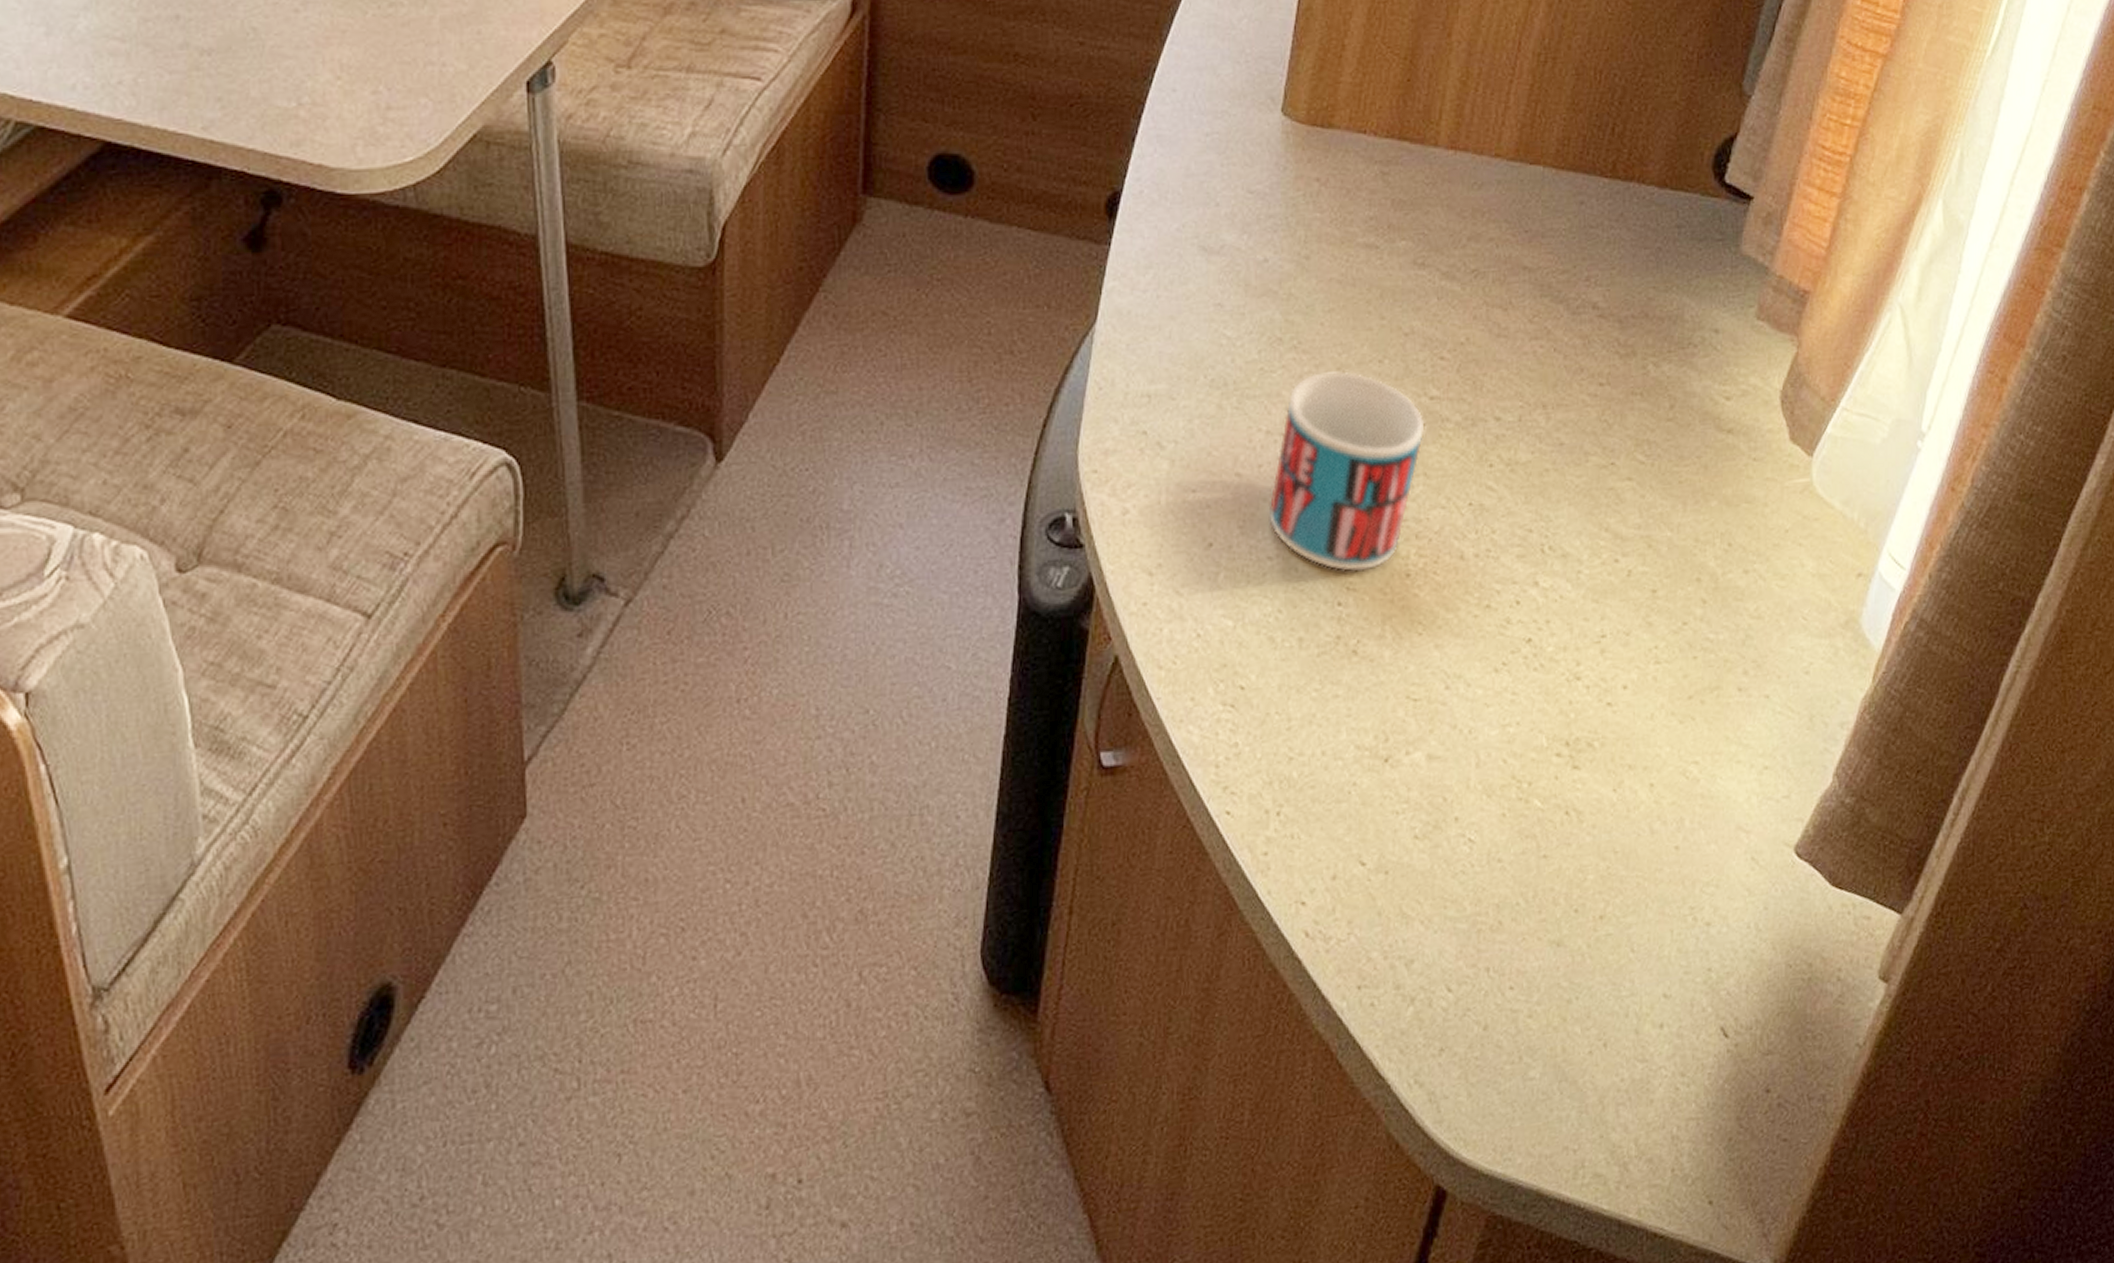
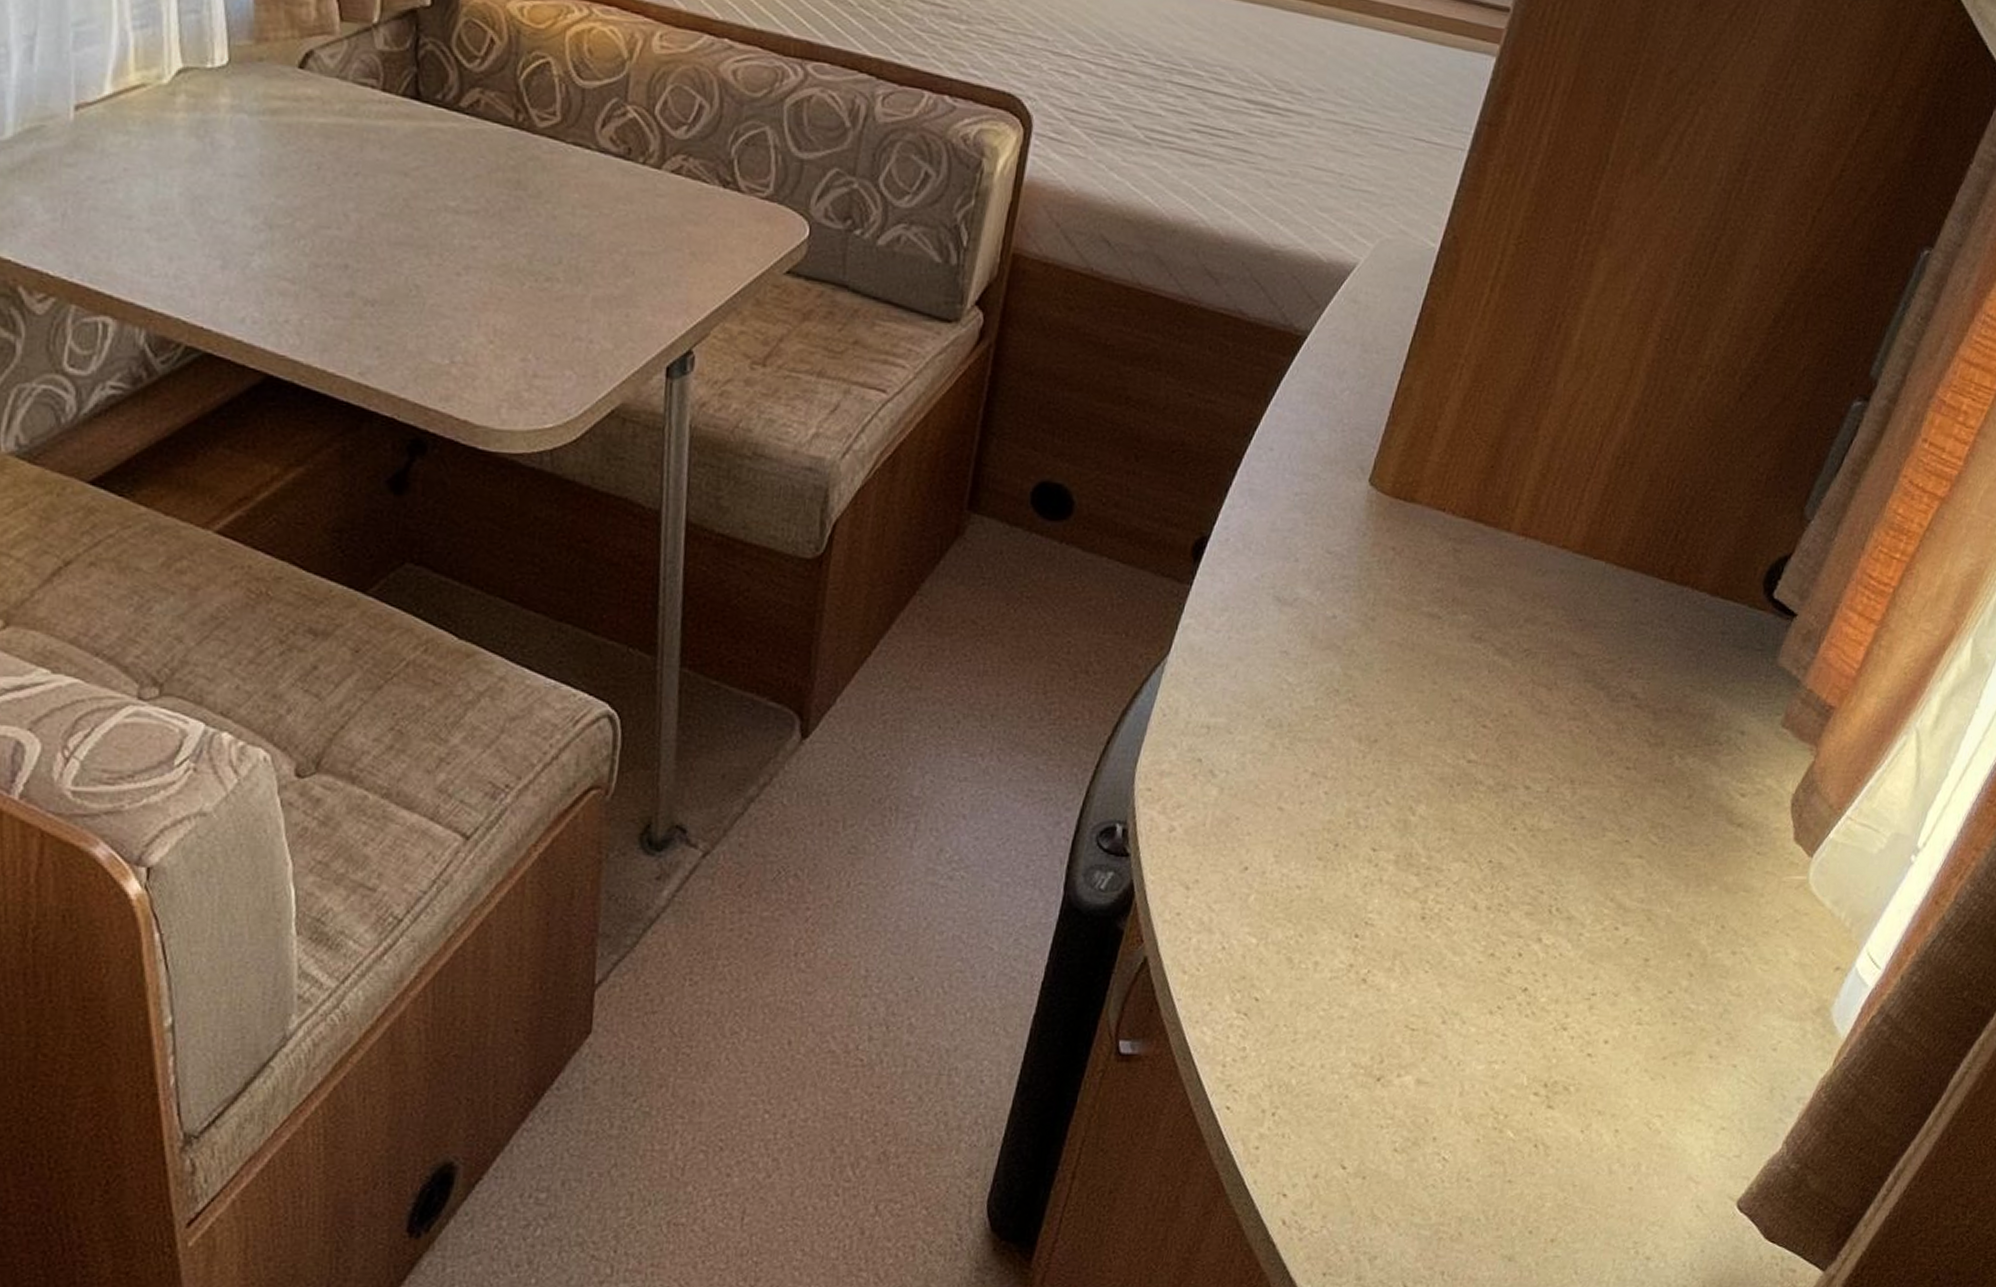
mug: present [1268,371,1425,571] -> none [1302,725,1460,908]

